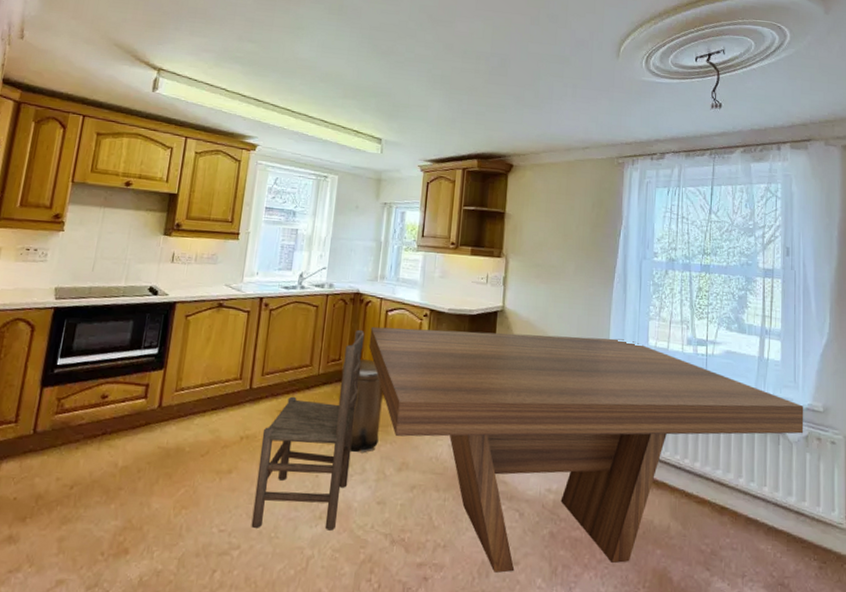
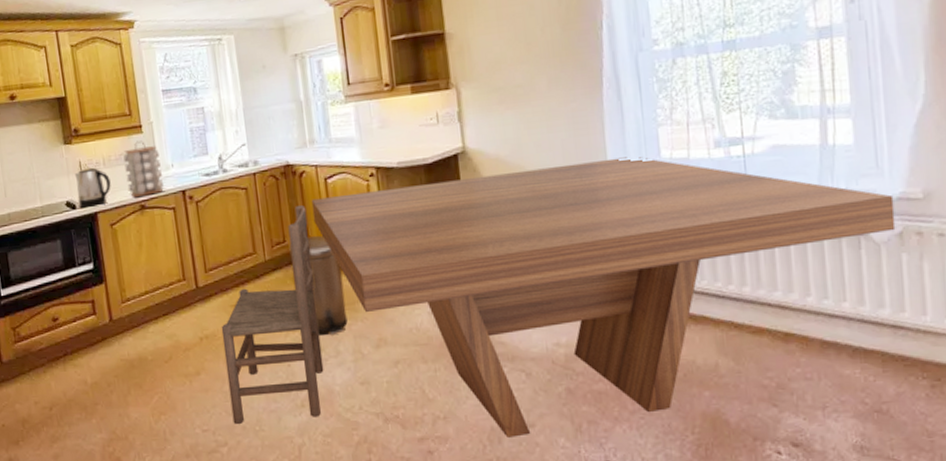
kettle: none [160,260,198,297] -> present [74,167,111,209]
spice rack: none [211,246,249,296] -> present [123,140,165,197]

